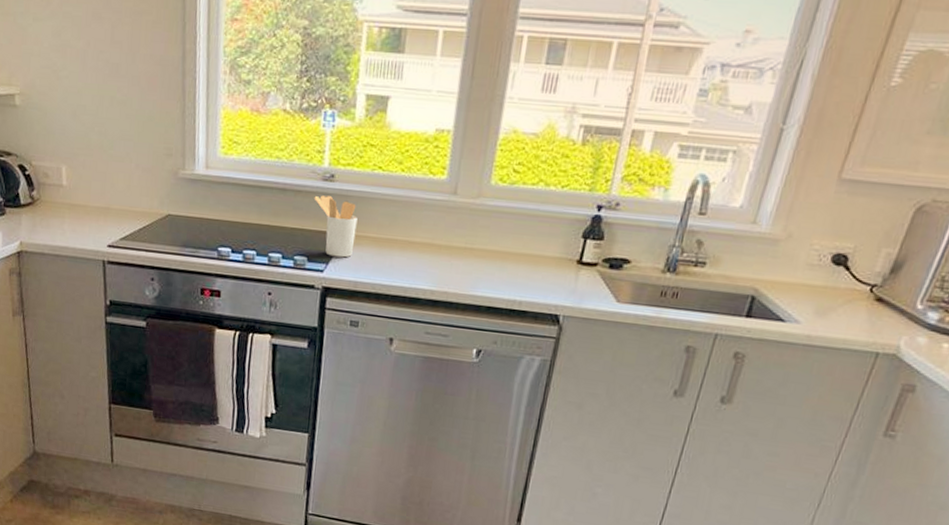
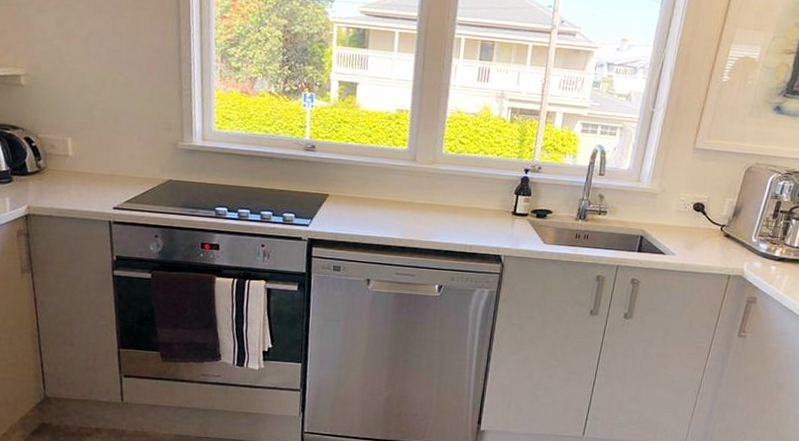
utensil holder: present [314,195,358,258] -> none [298,163,336,214]

